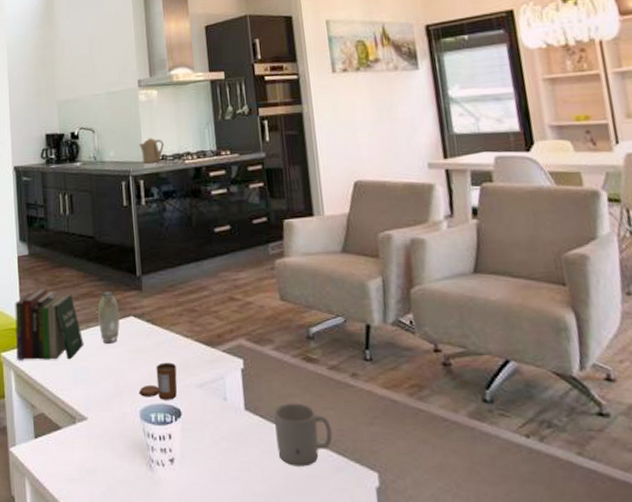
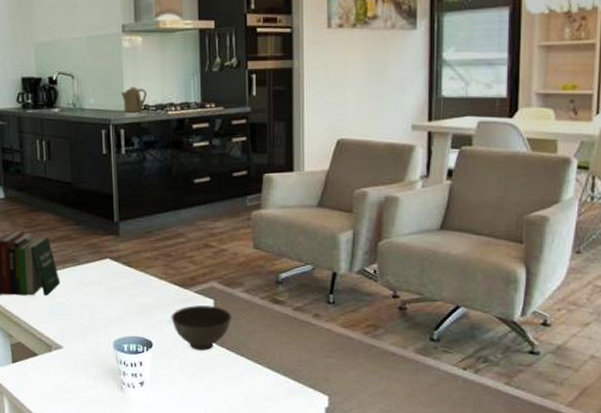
vase: present [98,291,120,344] -> none [75,235,97,283]
candle: present [140,362,178,400] -> none [114,300,150,333]
bowl: none [199,366,264,419] -> present [171,305,232,351]
mug: present [274,403,333,467] -> none [239,338,291,390]

